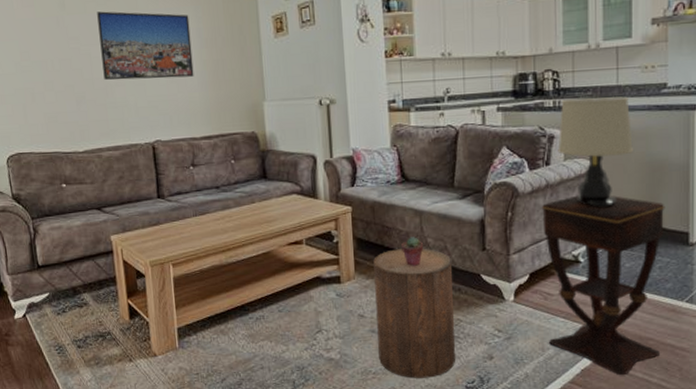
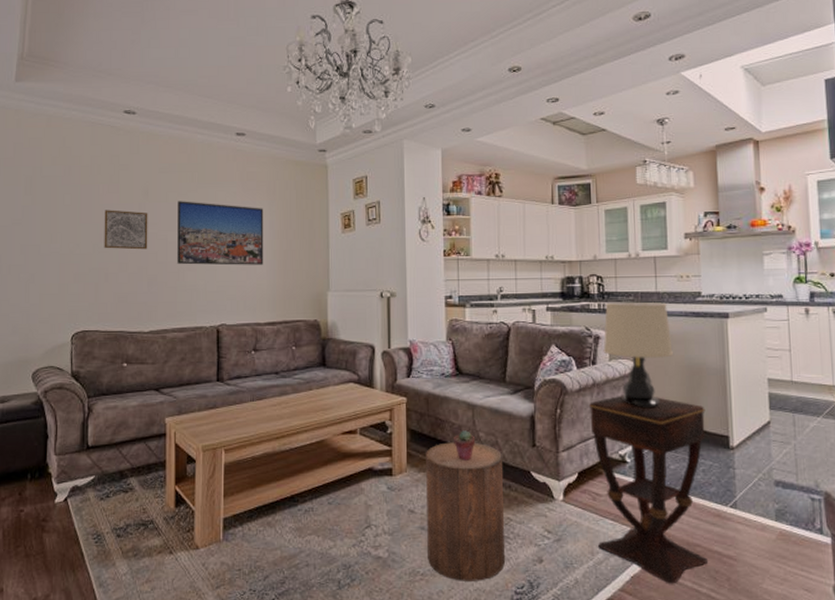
wall art: none [21,25,72,68] -> present [104,210,148,250]

